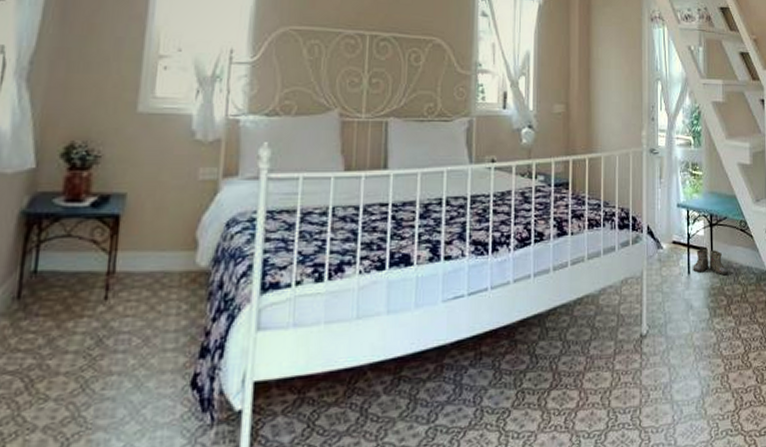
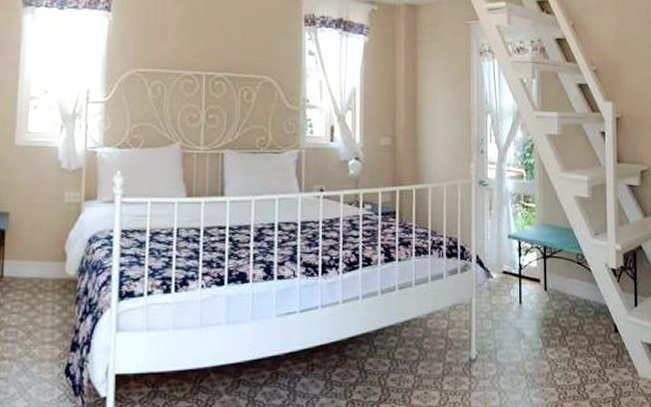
boots: present [693,248,728,275] -> none [524,279,563,306]

